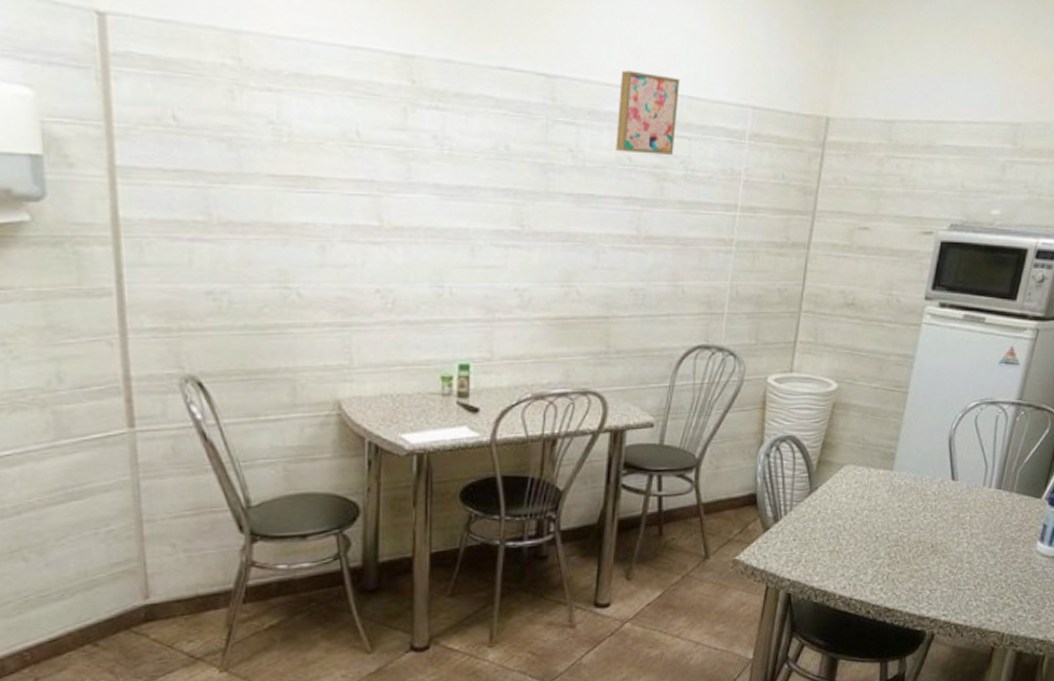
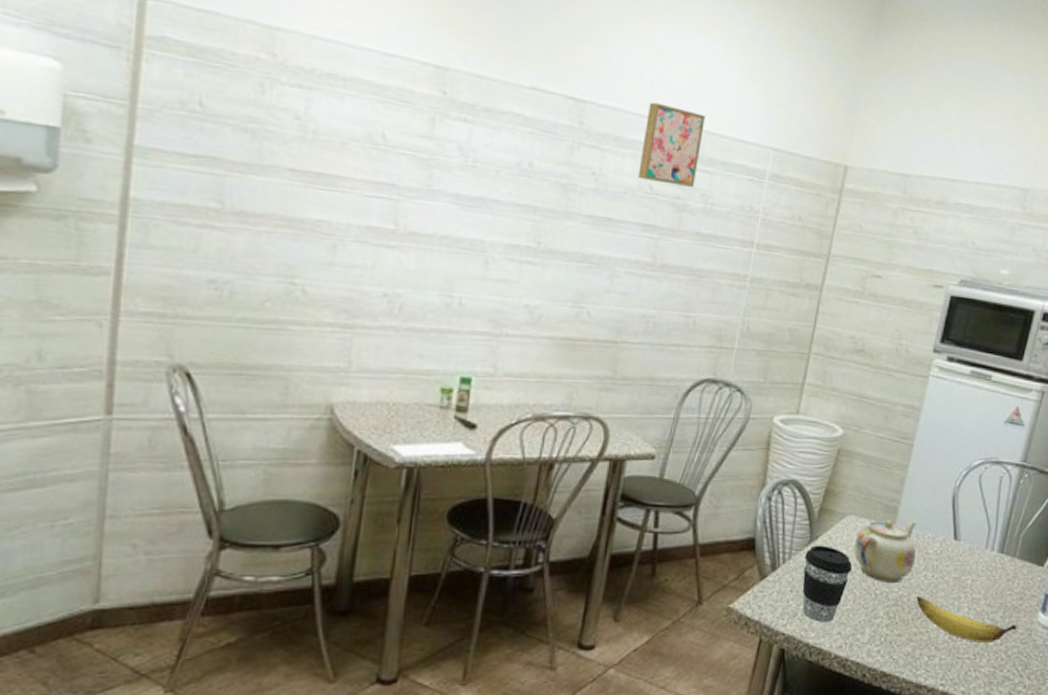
coffee cup: none [804,495,853,567] -> present [802,545,853,623]
teapot: none [853,465,914,525] -> present [854,520,917,583]
banana: none [916,535,1017,575] -> present [916,596,1018,644]

